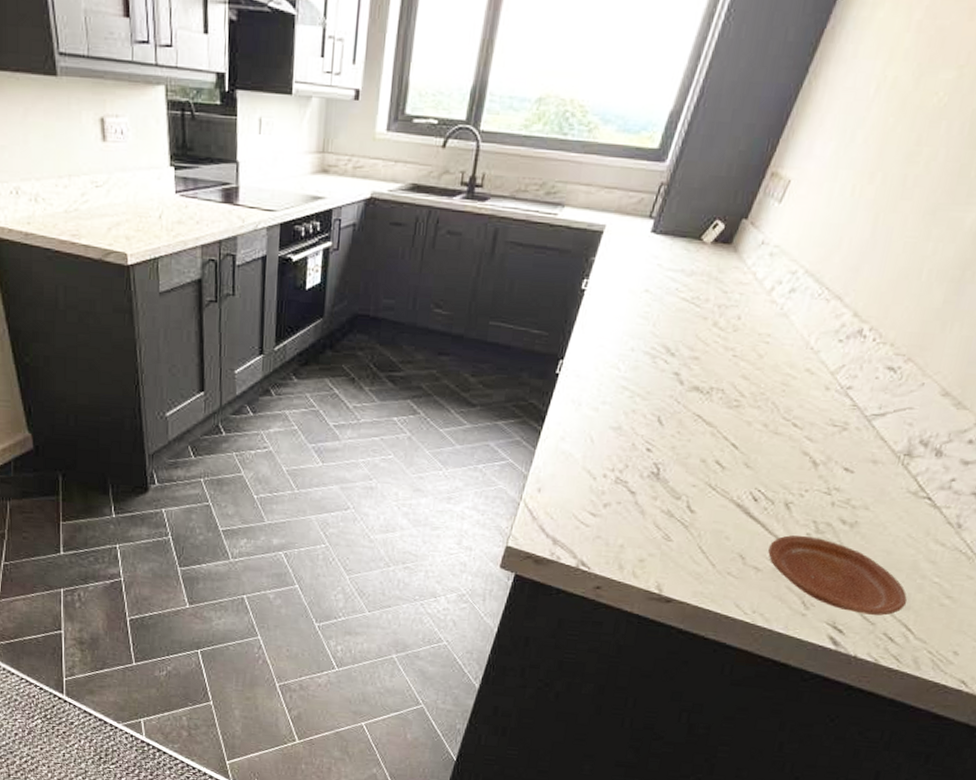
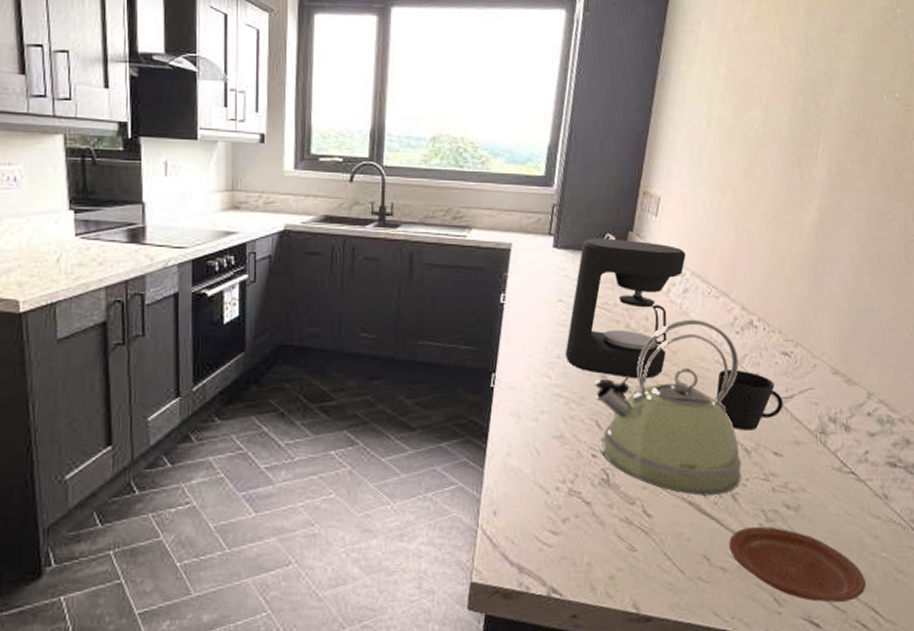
coffee maker: none [639,224,804,381] -> present [565,238,686,379]
kettle: none [655,322,835,501] -> present [595,319,741,495]
cup: none [796,379,872,444] -> present [716,370,783,431]

